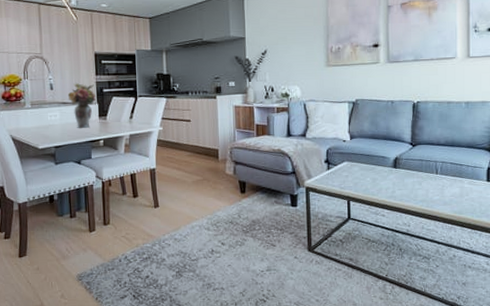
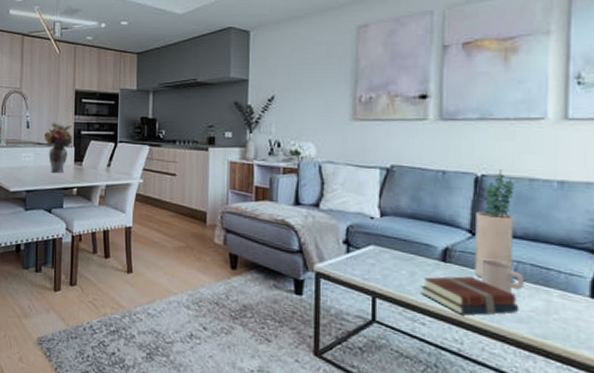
books: none [381,177,445,205] -> present [421,276,520,315]
vase: none [415,97,439,177] -> present [474,169,515,278]
cup: none [419,162,447,186] -> present [481,259,524,294]

